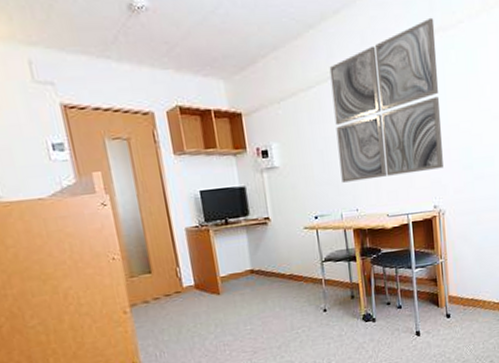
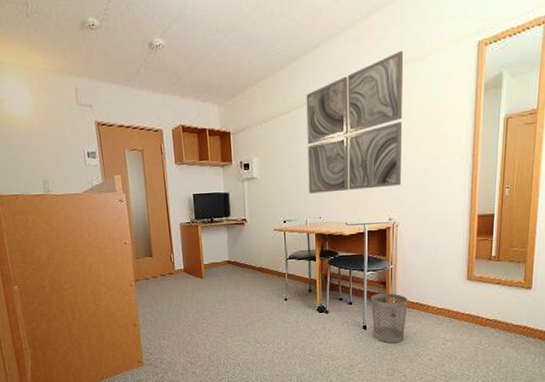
wastebasket: none [422,291,463,349] -> present [371,293,408,343]

